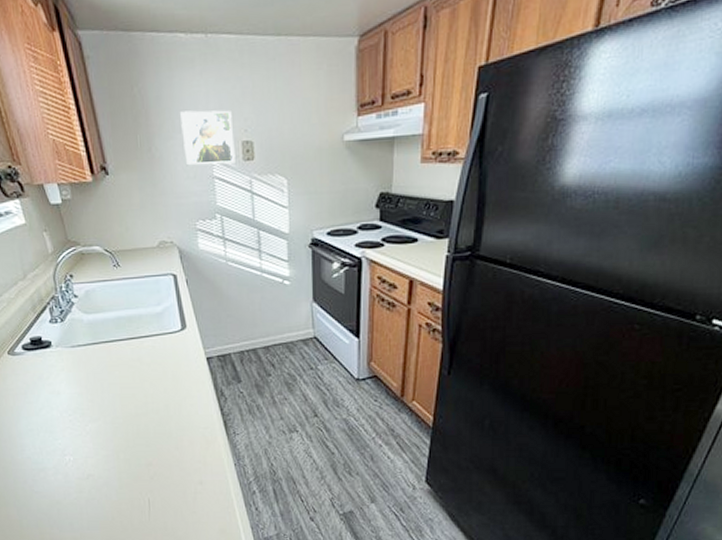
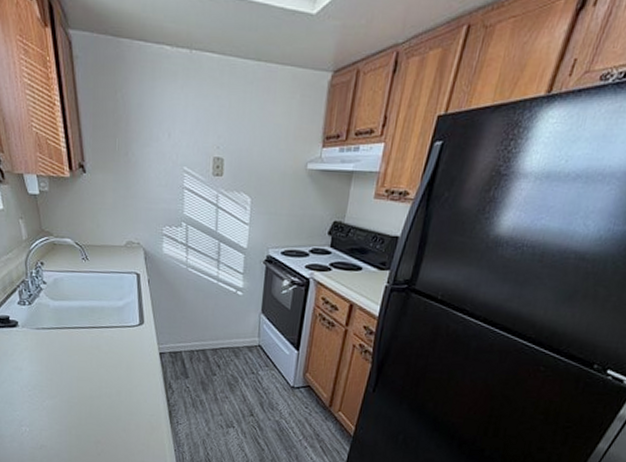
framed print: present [180,110,236,166] -> none [158,121,207,177]

